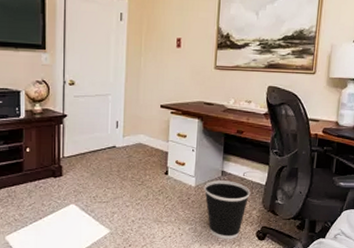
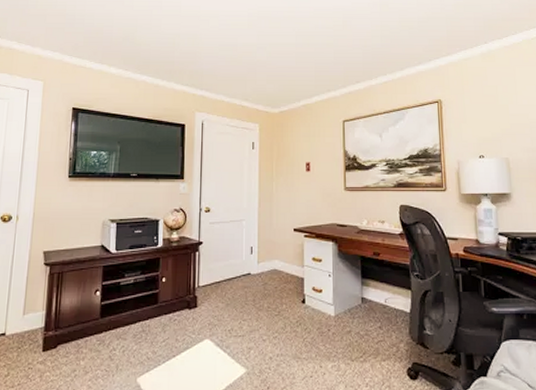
wastebasket: present [203,180,251,240] -> none [344,308,395,380]

